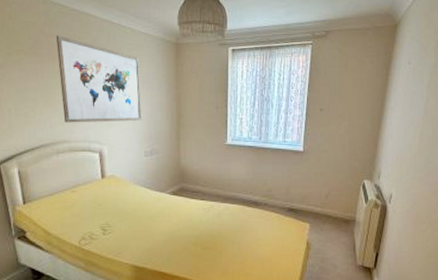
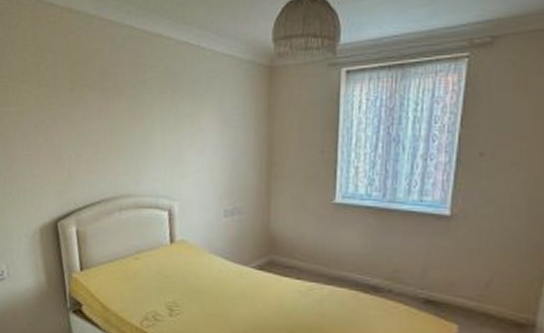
wall art: present [56,35,142,123] -> none [123,64,223,173]

